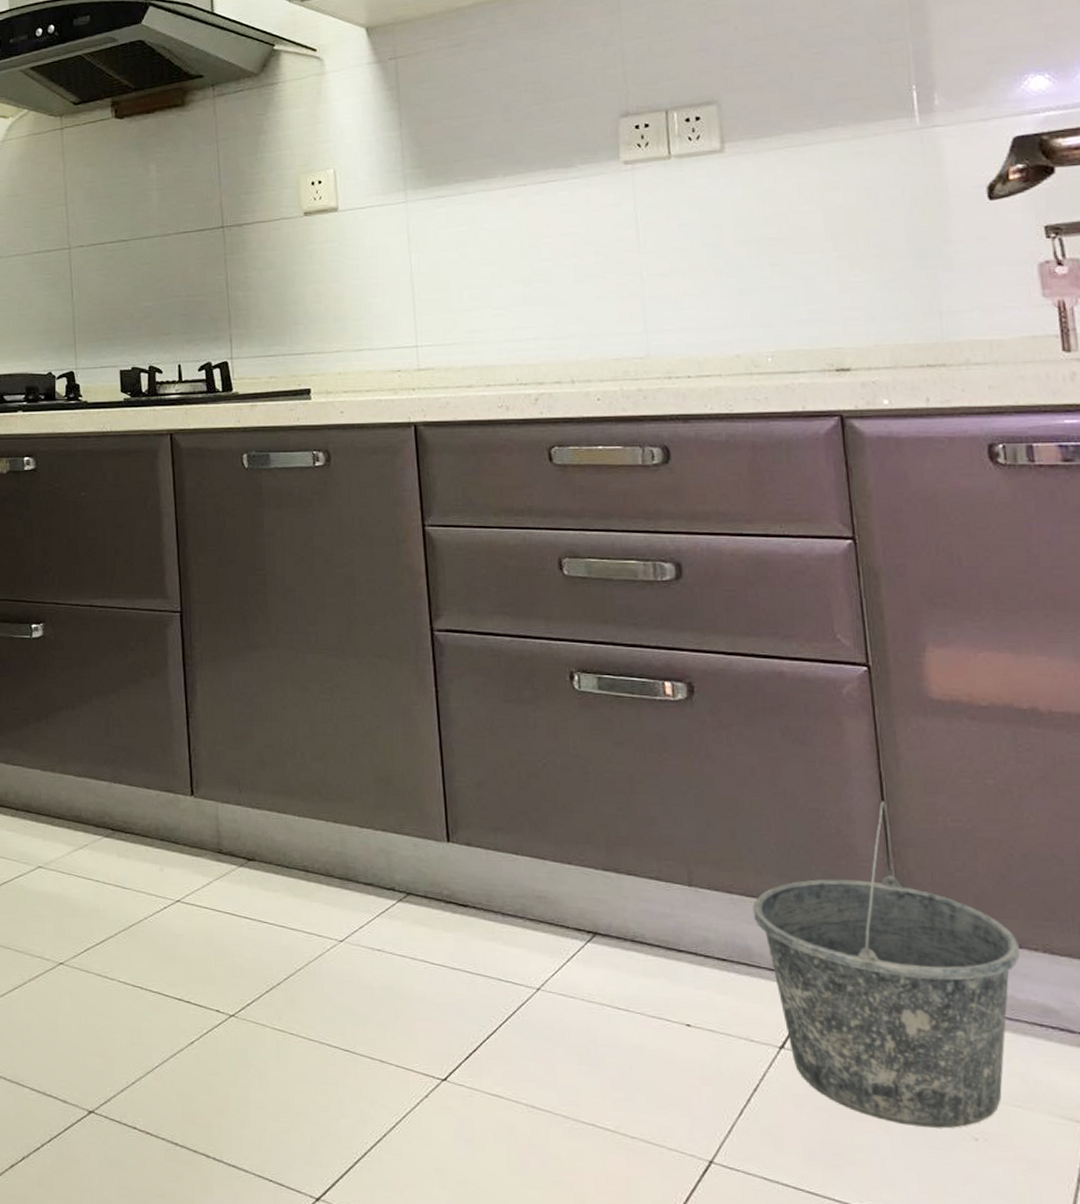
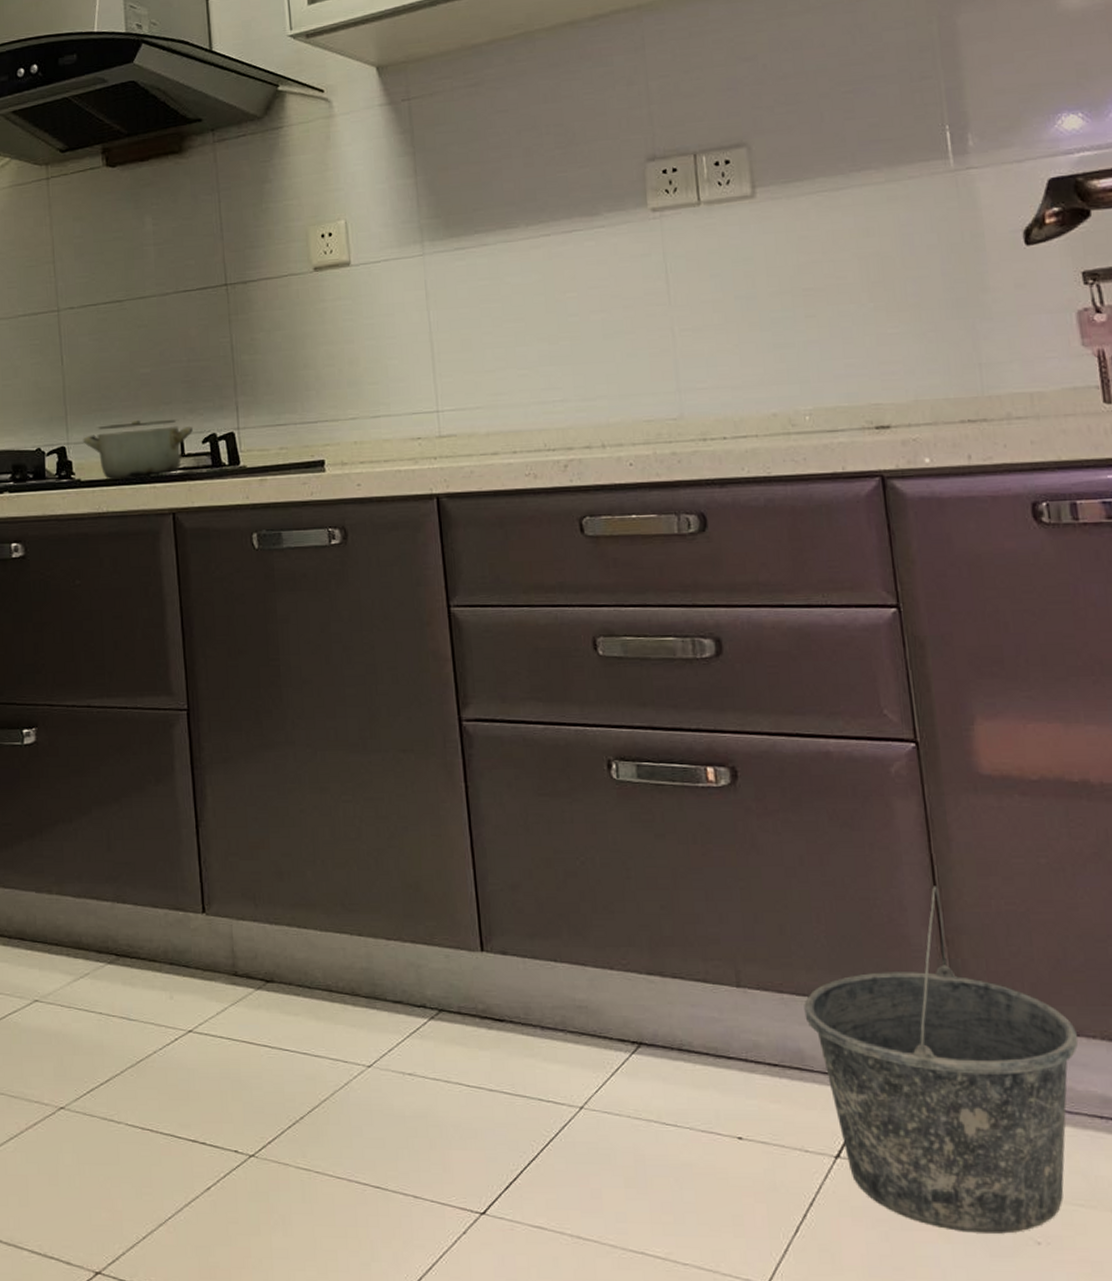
saucepan: none [89,348,190,403] -> present [82,419,193,481]

